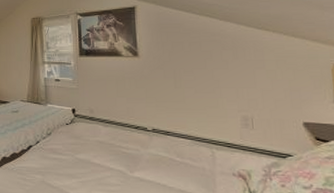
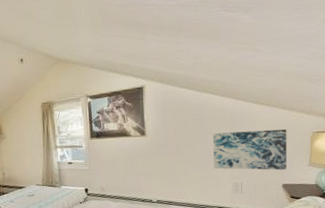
wall art: none [214,58,306,106] -> present [213,129,287,170]

